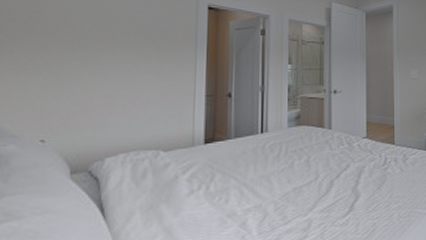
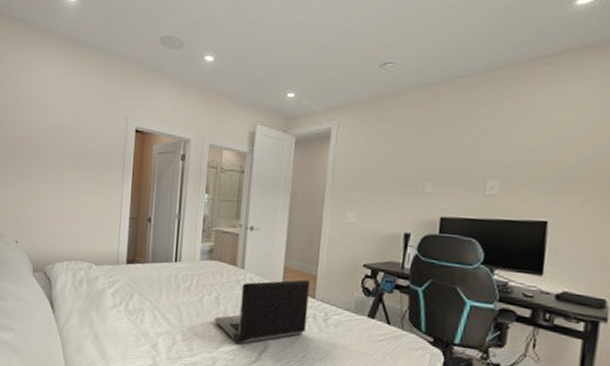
laptop computer: none [306,130,390,200] -> present [214,279,311,344]

